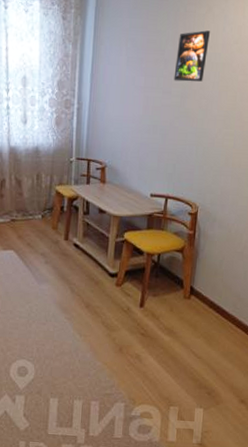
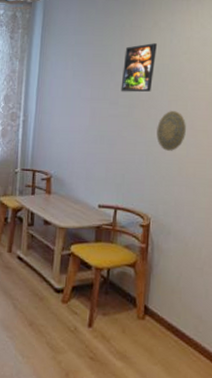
decorative plate: none [206,102,234,142] -> present [156,111,186,151]

